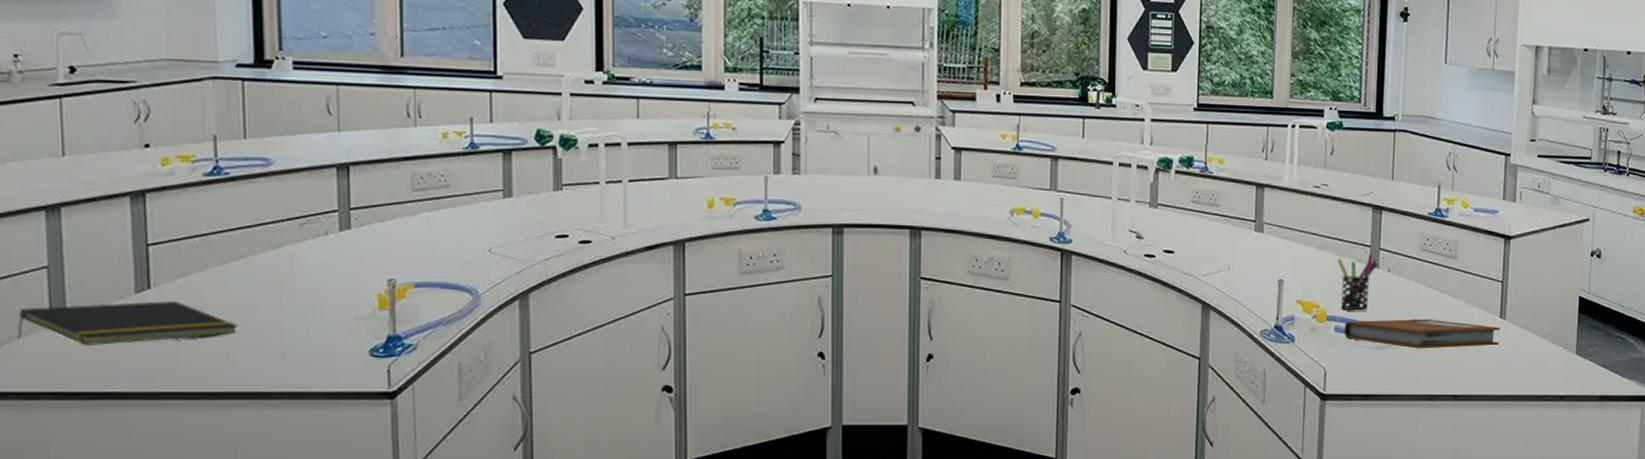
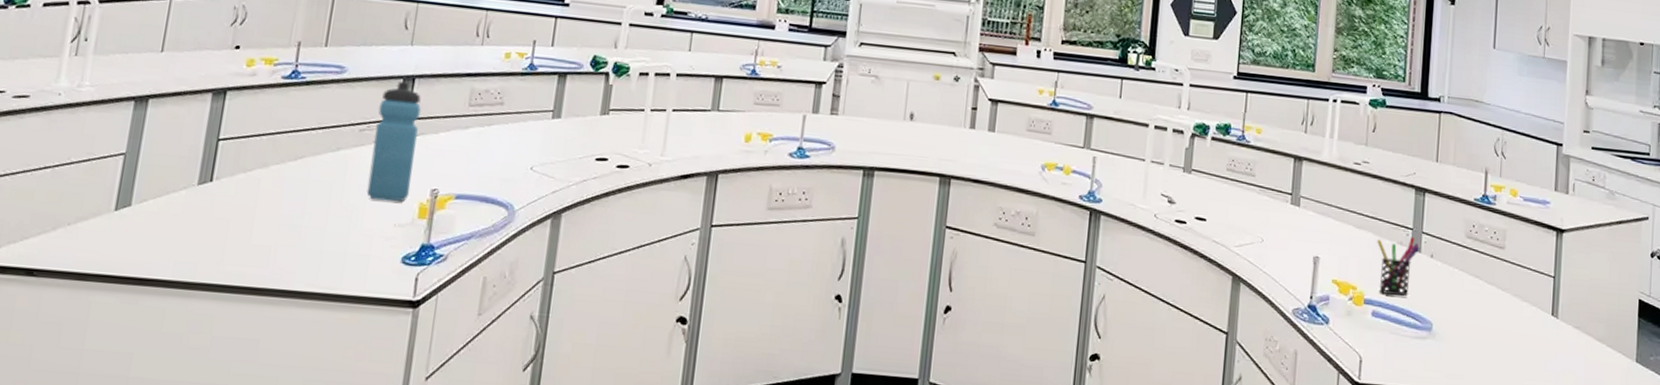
notepad: present [17,301,238,347] -> none [82,191,285,233]
water bottle: none [316,170,366,295] -> present [366,81,421,202]
notebook: present [1344,318,1500,349] -> none [1382,306,1552,346]

